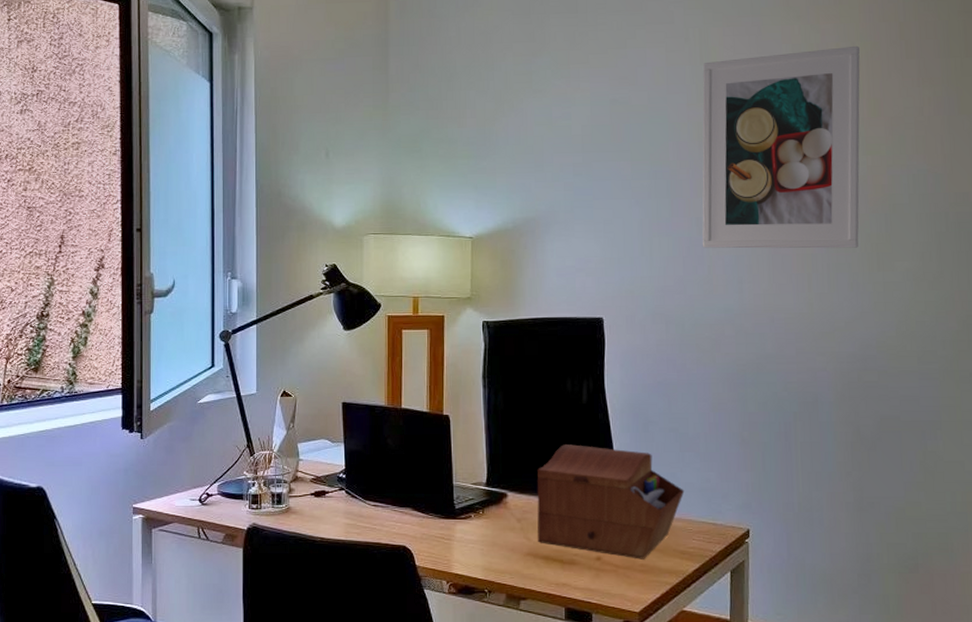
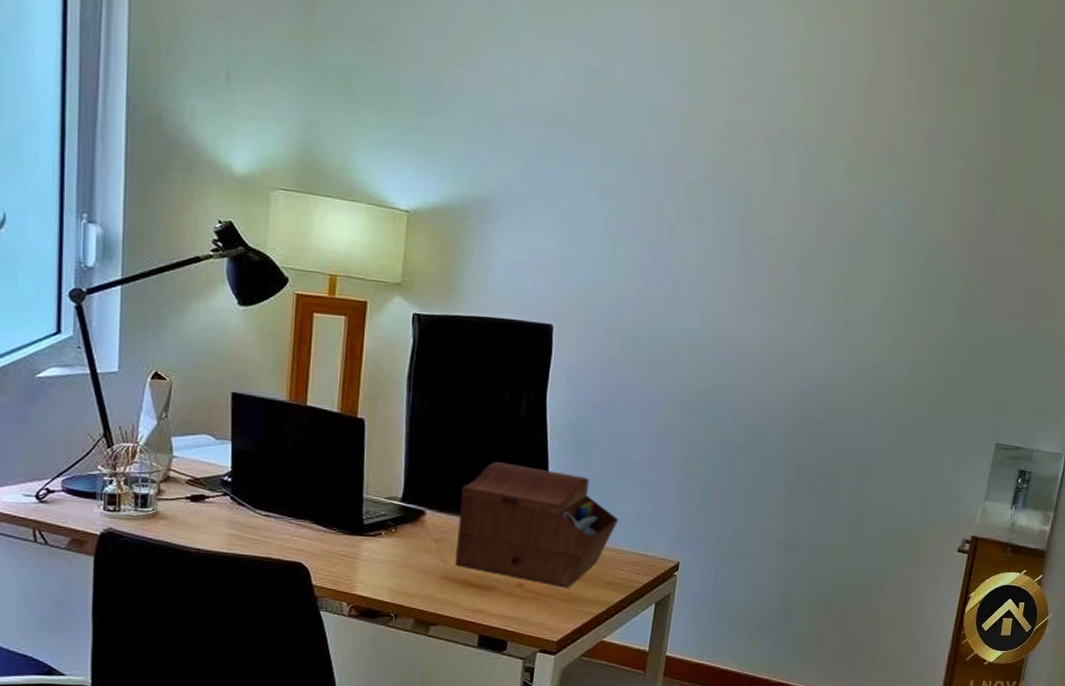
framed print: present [702,45,860,249] -> none [670,42,863,280]

